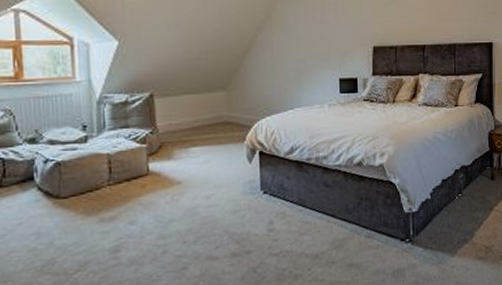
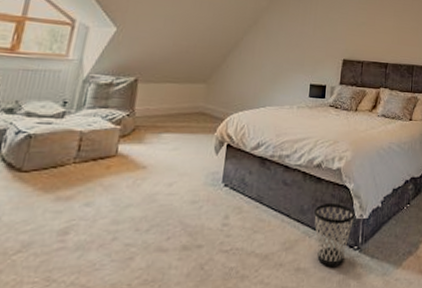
wastebasket: none [359,199,404,261] -> present [313,204,355,268]

